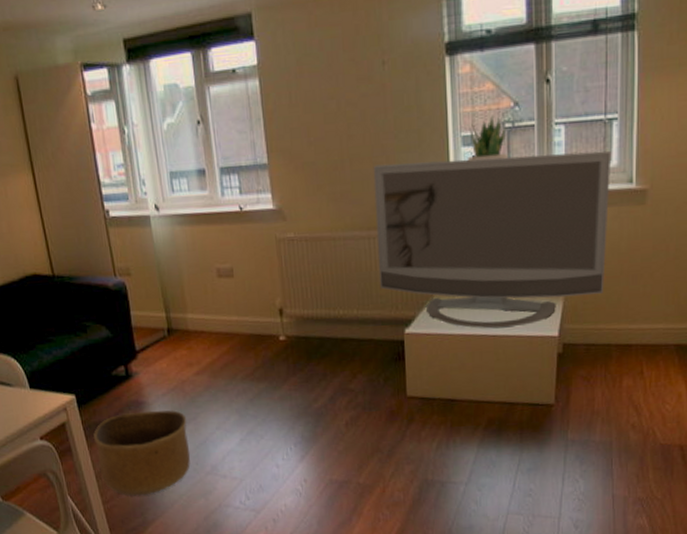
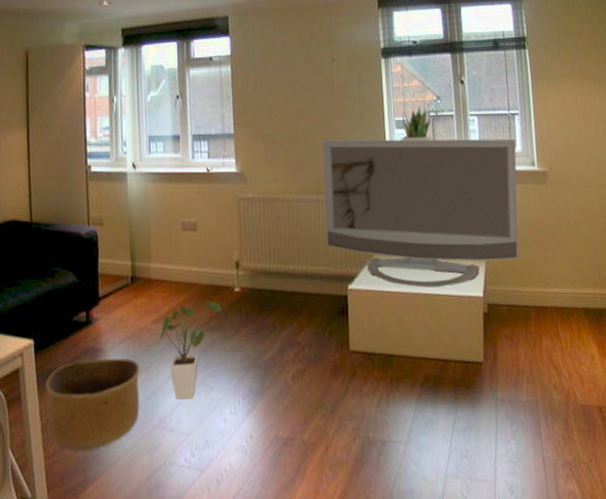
house plant: none [203,350,267,448] -> present [160,300,222,400]

